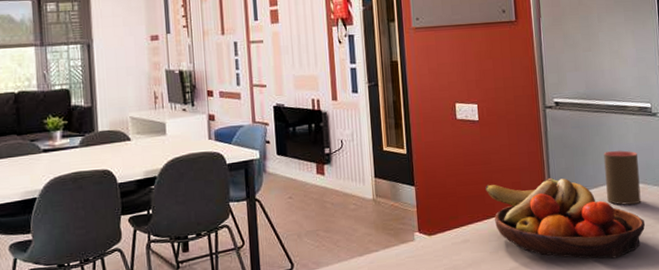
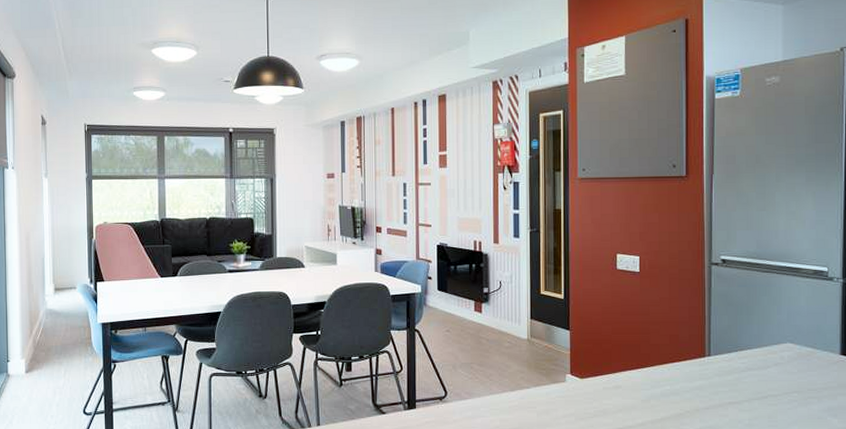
fruit bowl: present [485,177,646,259] -> none [642,333,811,419]
cup: present [604,150,641,205] -> none [771,313,808,367]

